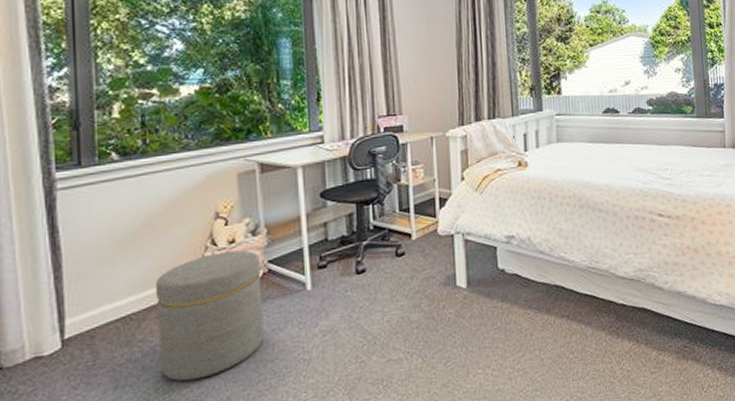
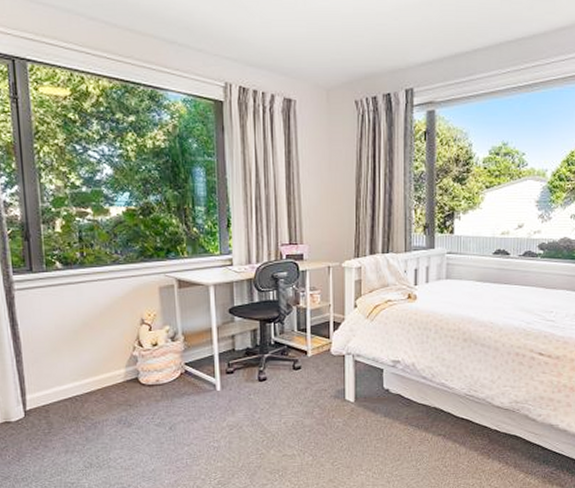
ottoman: present [155,250,264,382] -> none [94,352,182,453]

